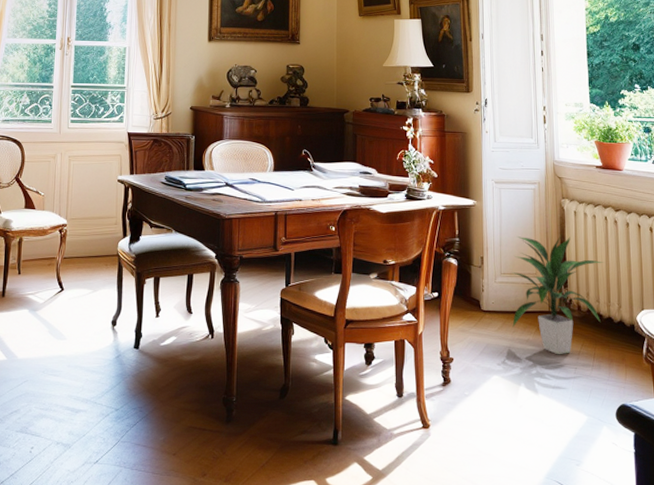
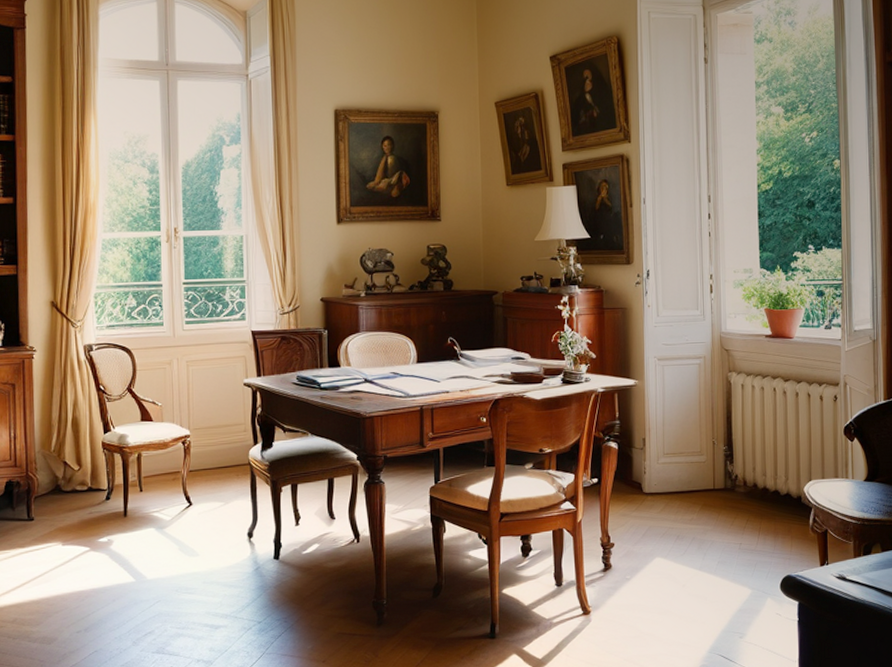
indoor plant: present [512,235,604,355] -> none [675,410,771,532]

